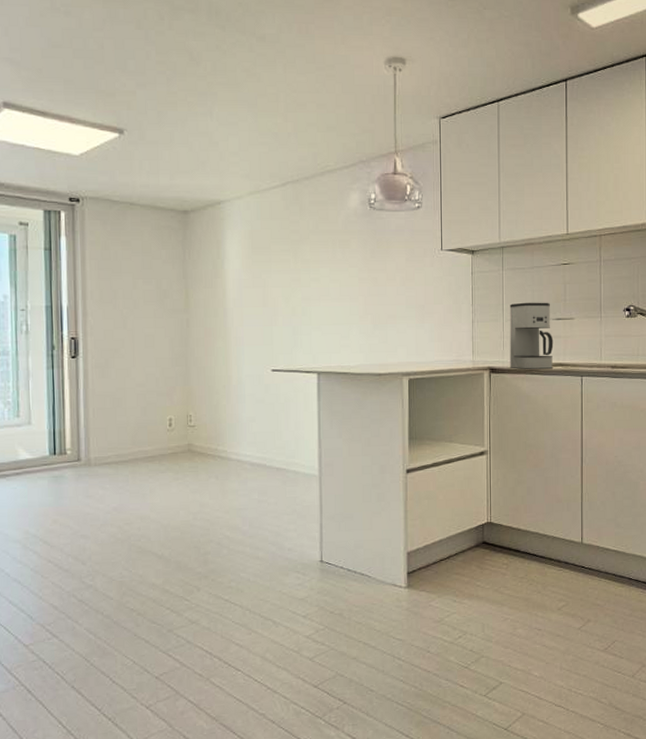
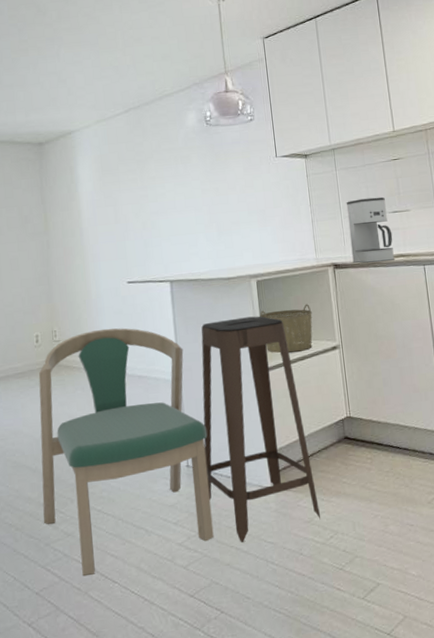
dining chair: none [167,417,344,662] -> present [38,328,214,576]
bar stool: none [340,415,451,638] -> present [201,316,320,543]
basket: none [409,407,463,455] -> present [260,304,313,354]

